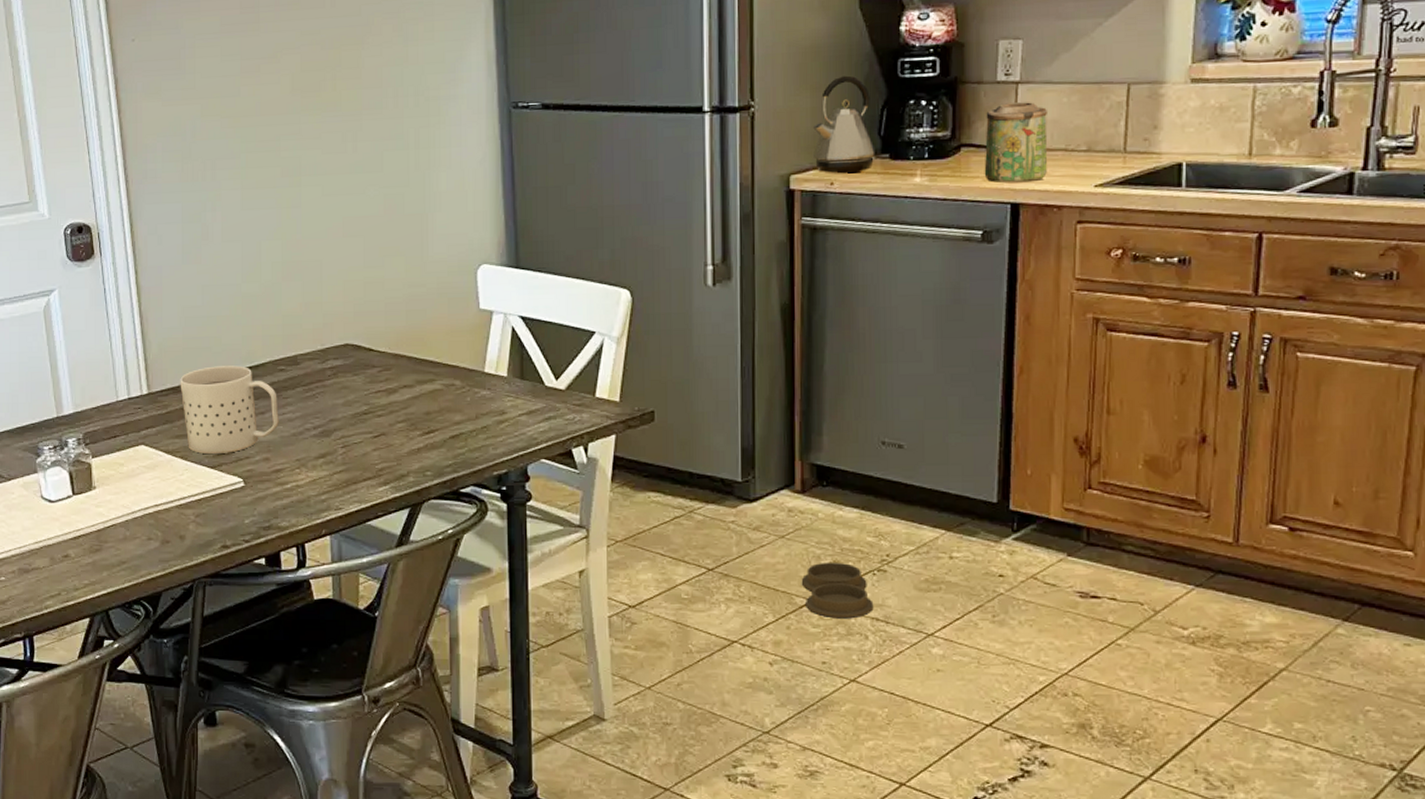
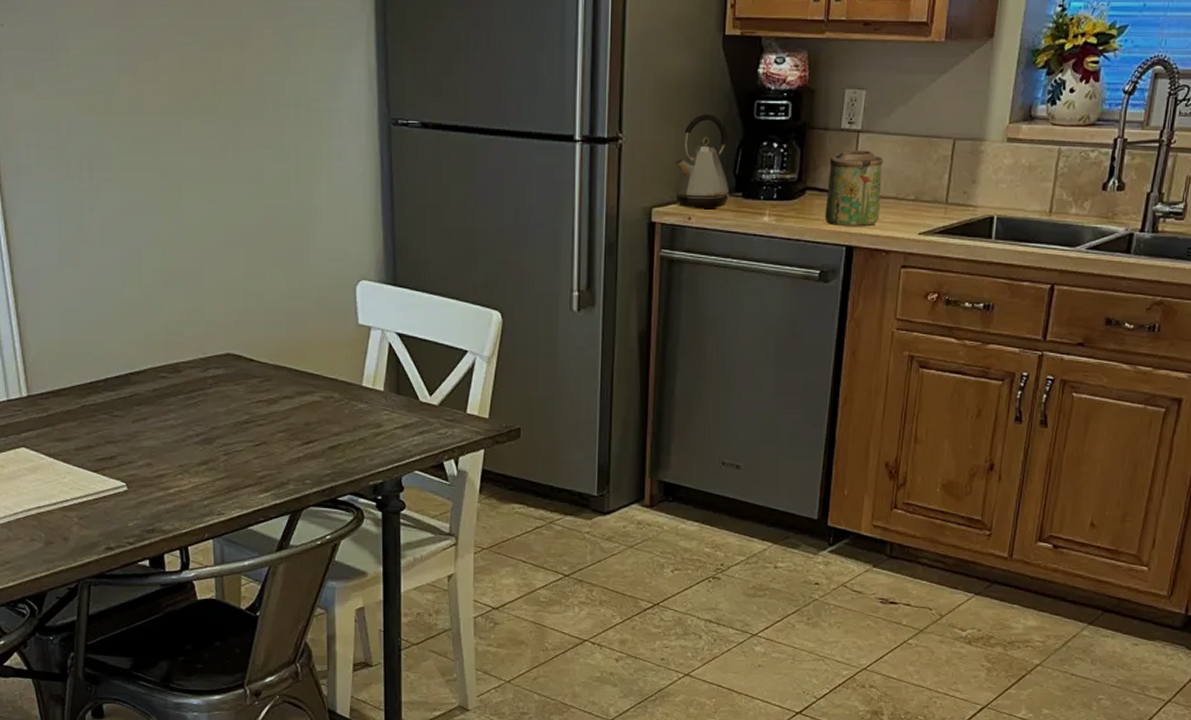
mug: present [180,366,279,455] -> none [60,371,161,459]
pet bowl: present [801,562,874,619] -> none [646,570,708,621]

